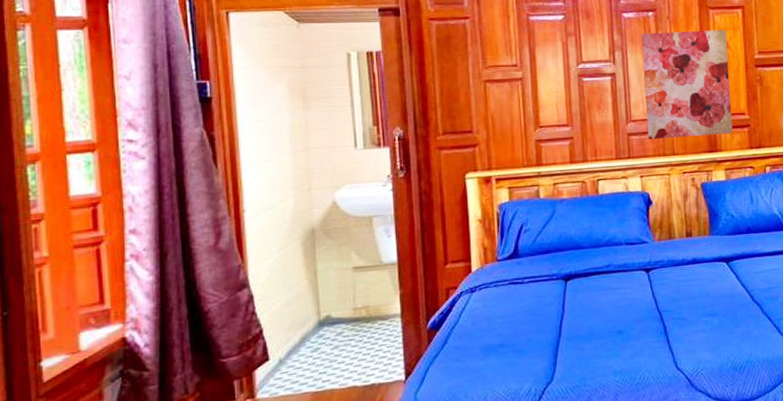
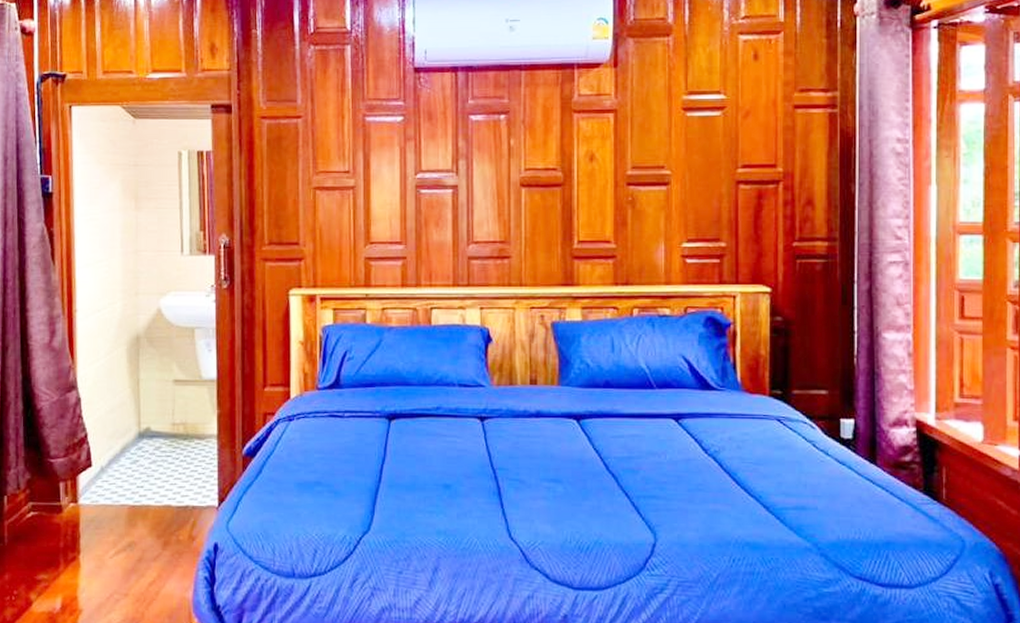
wall art: present [641,29,733,140] -> none [490,138,594,266]

